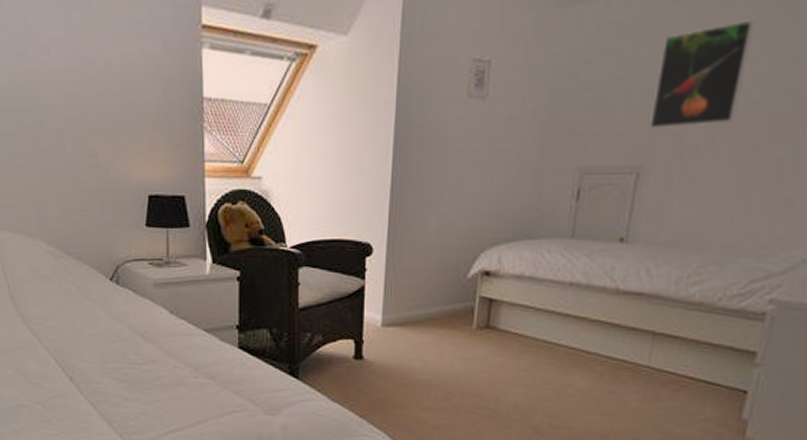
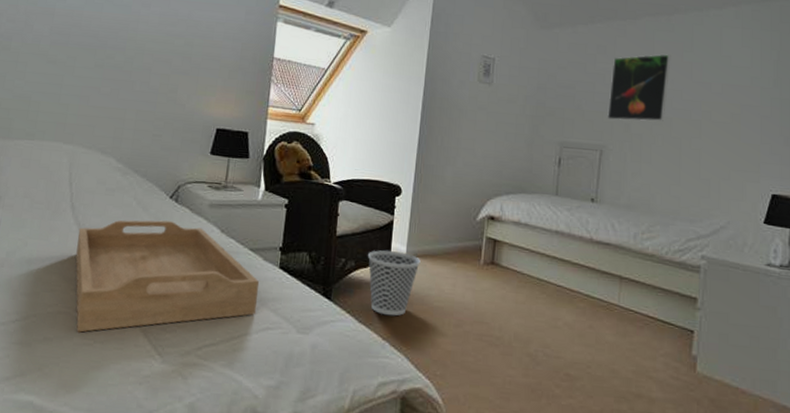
serving tray: none [23,305,218,424] -> present [75,220,259,333]
wastebasket: none [337,321,400,392] -> present [368,250,421,316]

